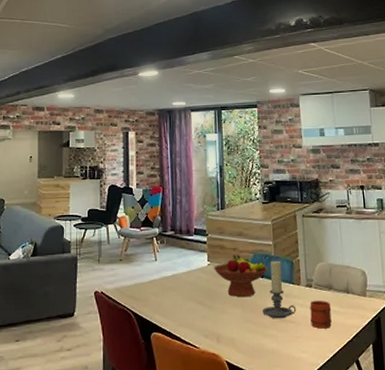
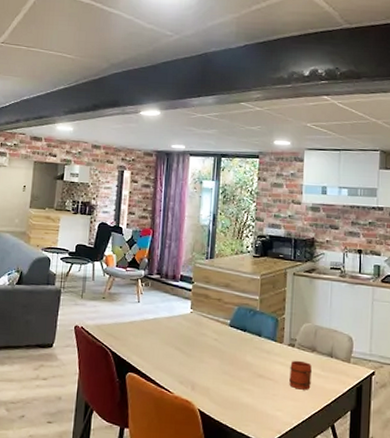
fruit bowl: present [213,254,269,298] -> none [195,305,252,349]
candle holder: present [262,260,297,319] -> none [241,315,276,375]

